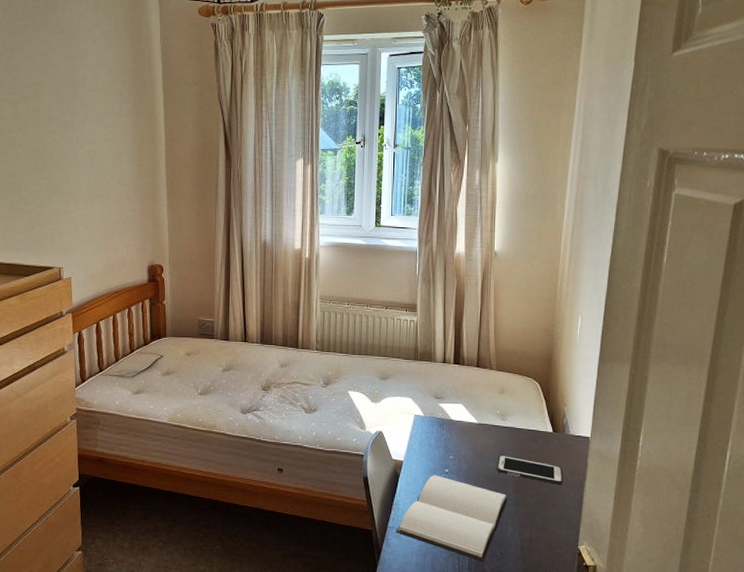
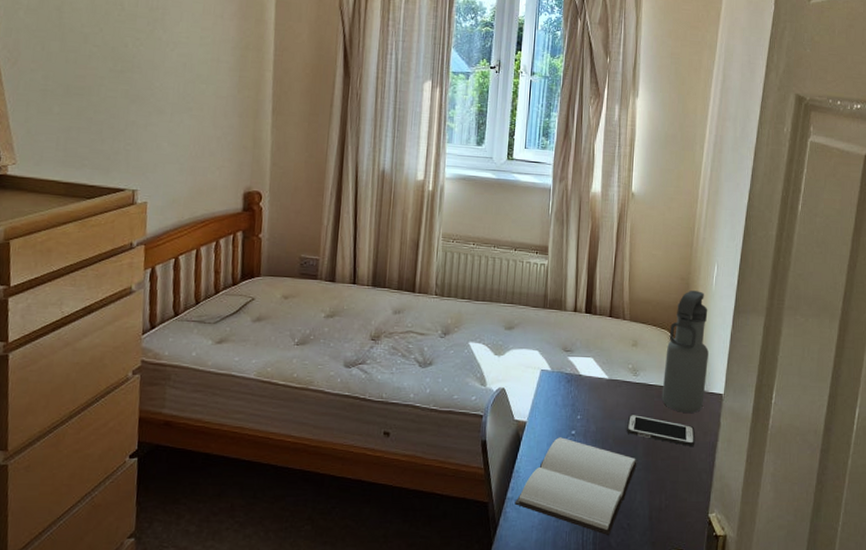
water bottle: none [529,341,574,454] -> present [661,290,709,413]

